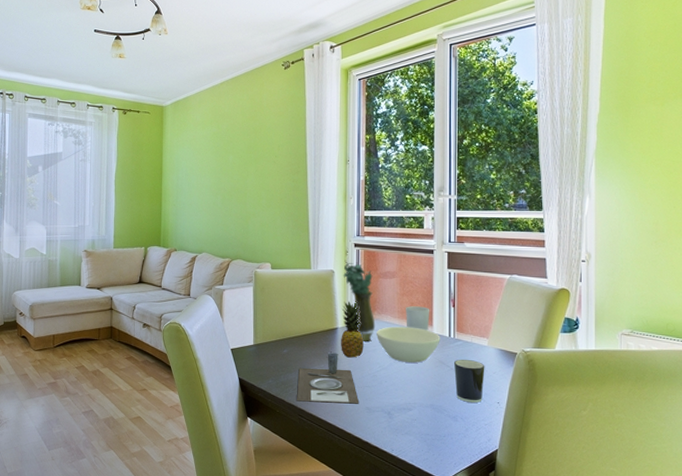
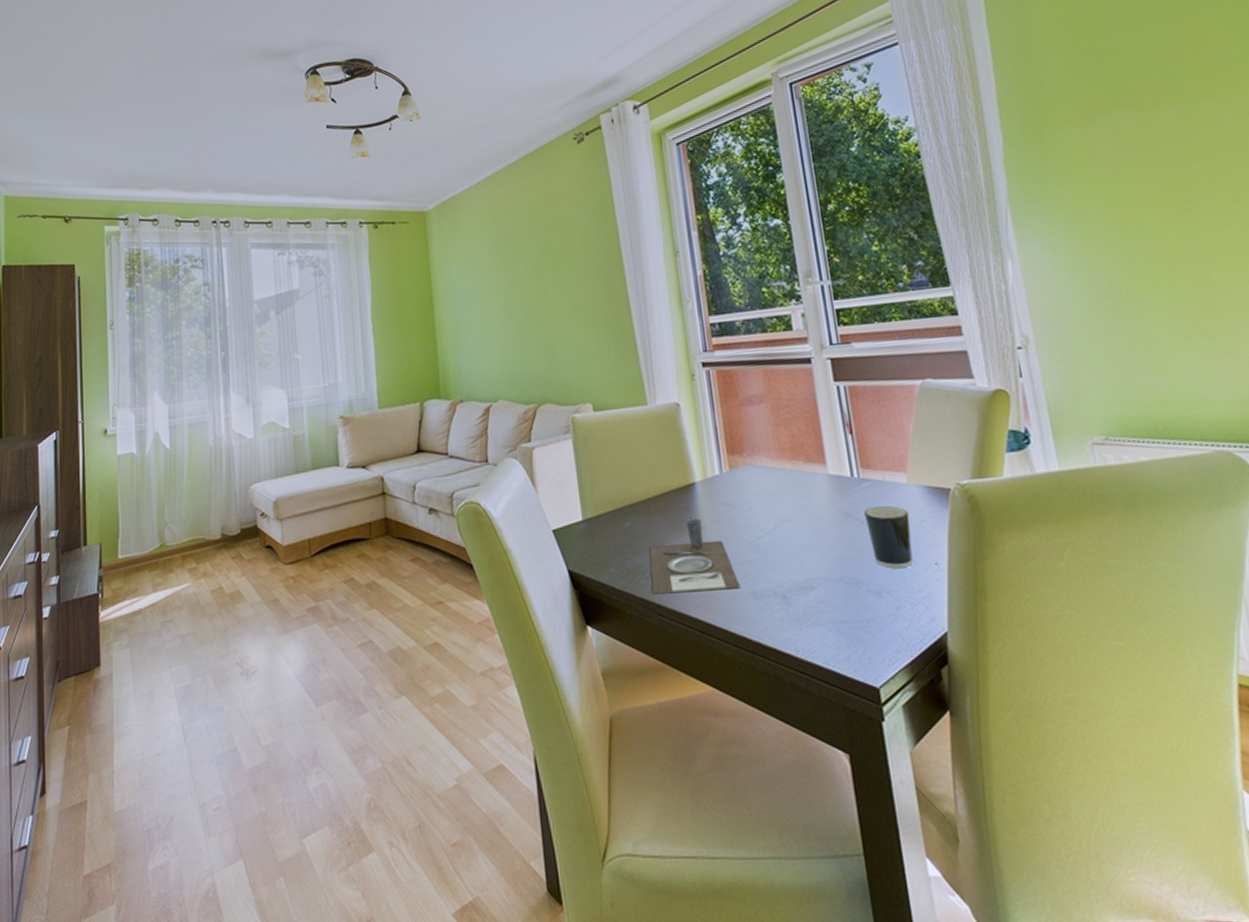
fruit: present [341,301,364,358] -> none [698,442,736,523]
vase: present [343,260,376,341] -> none [691,386,748,497]
soup bowl: present [377,326,441,363] -> none [749,468,840,521]
candle holder: present [406,306,430,331] -> none [785,438,822,472]

